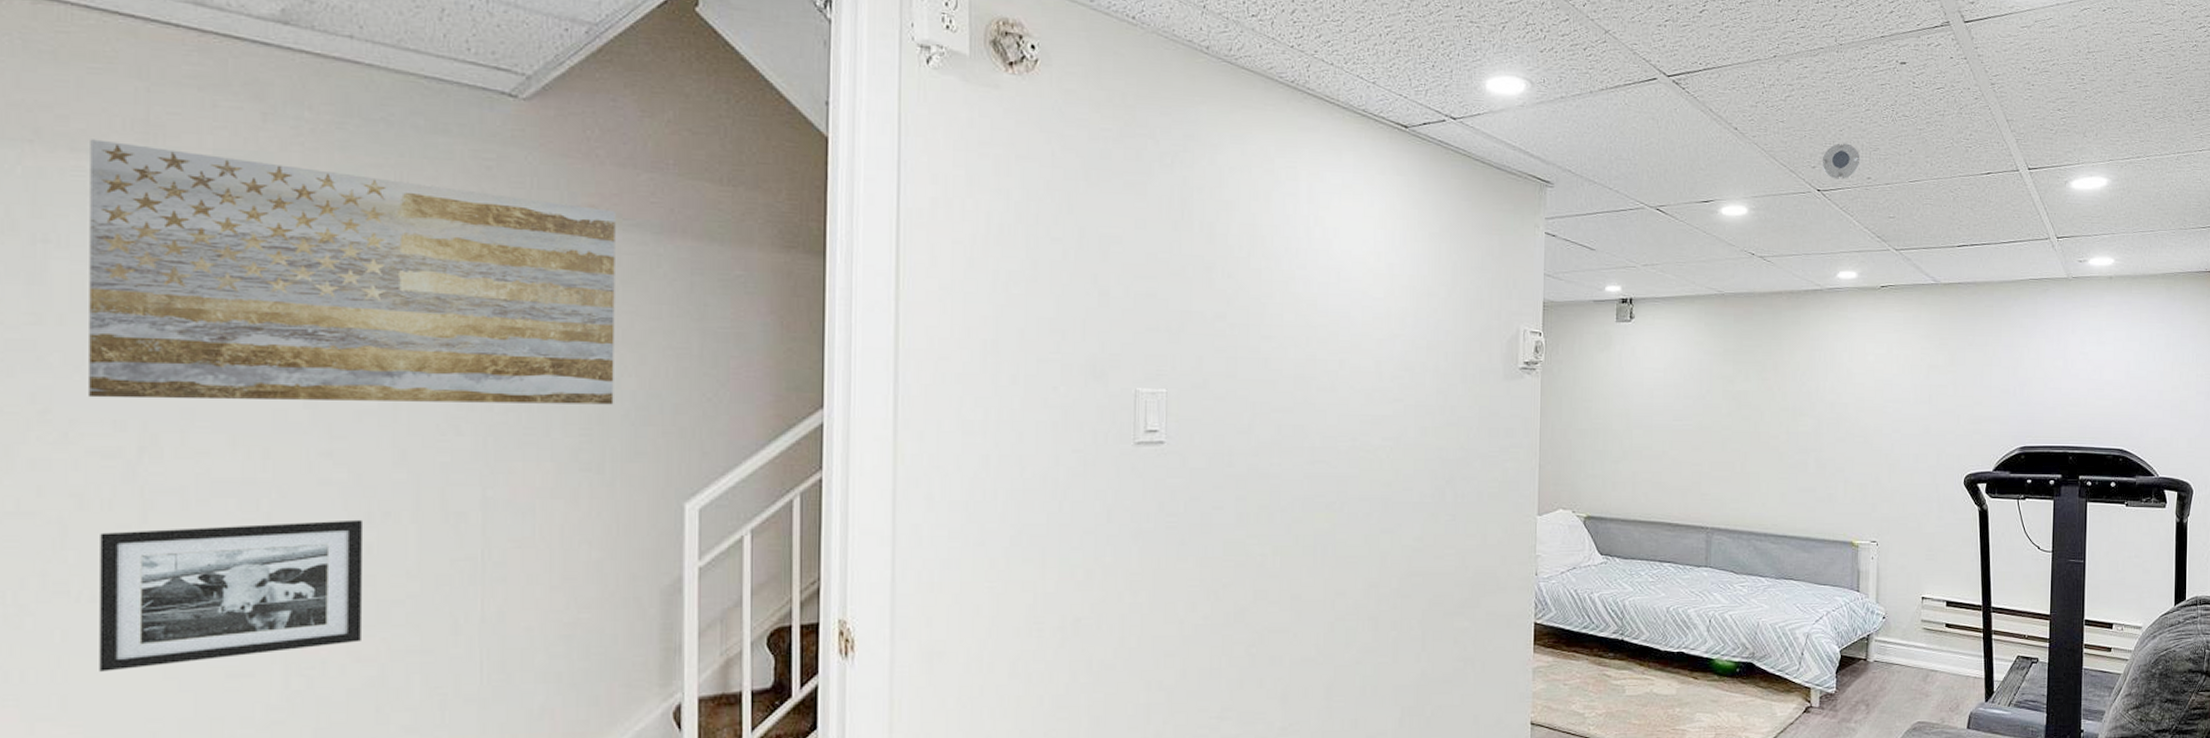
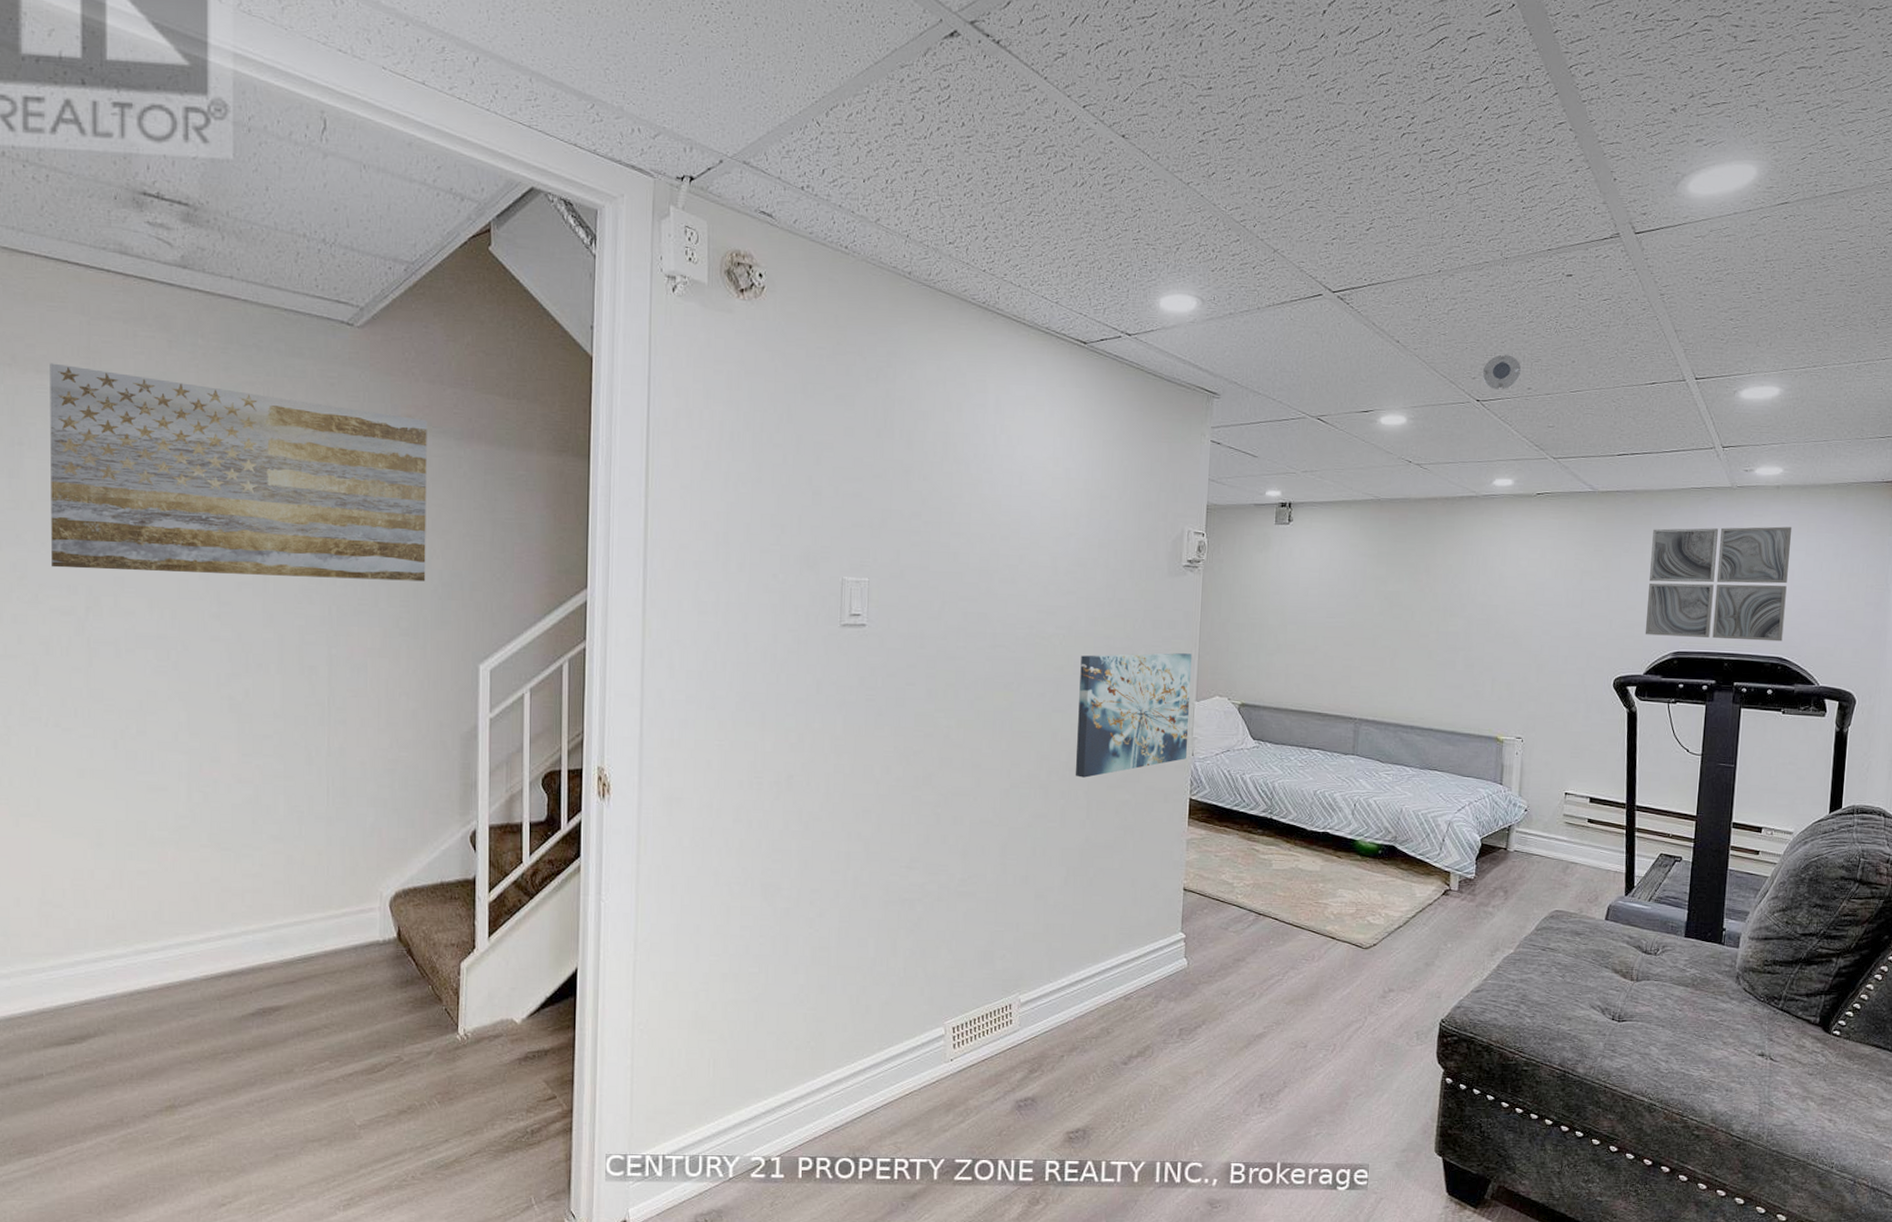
picture frame: present [99,519,364,672] -> none [61,669,243,781]
wall art: none [1407,463,1533,605] -> present [1075,653,1192,778]
wall art: none [1992,317,2126,433] -> present [1645,526,1792,642]

